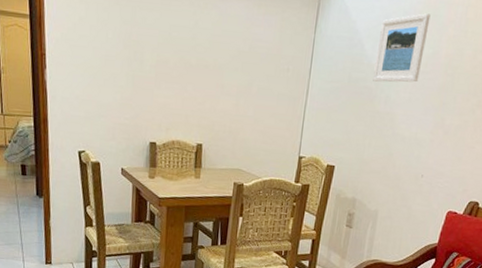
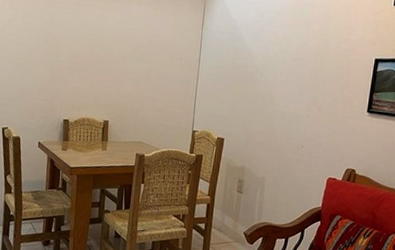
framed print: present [373,13,431,83] -> none [253,13,298,68]

